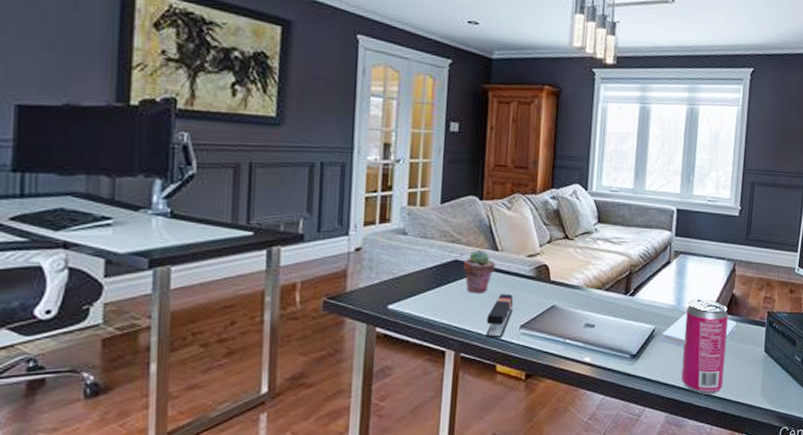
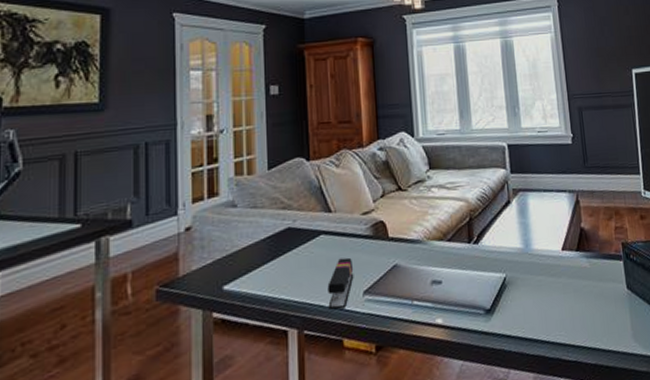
potted succulent: present [463,249,496,294] -> none [297,213,331,262]
notepad: present [661,313,737,347] -> none [514,255,592,294]
beverage can: present [681,299,728,395] -> none [536,237,590,347]

